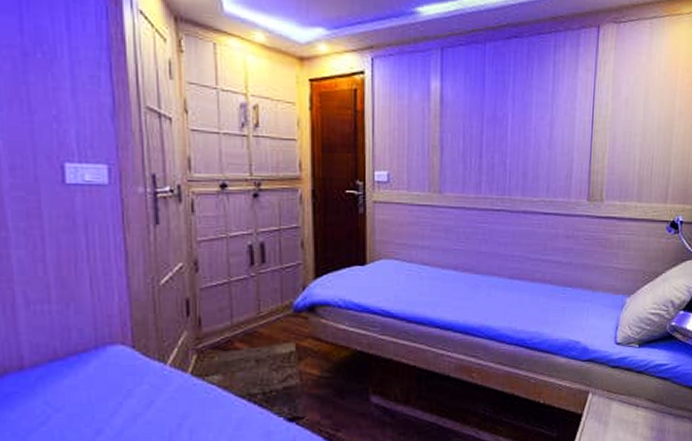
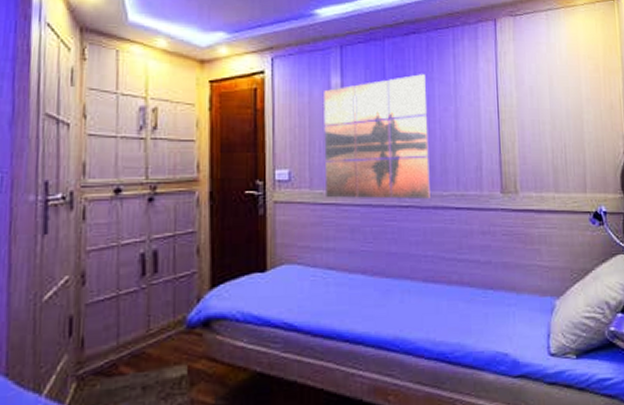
wall art: none [422,81,524,204] -> present [324,74,430,199]

